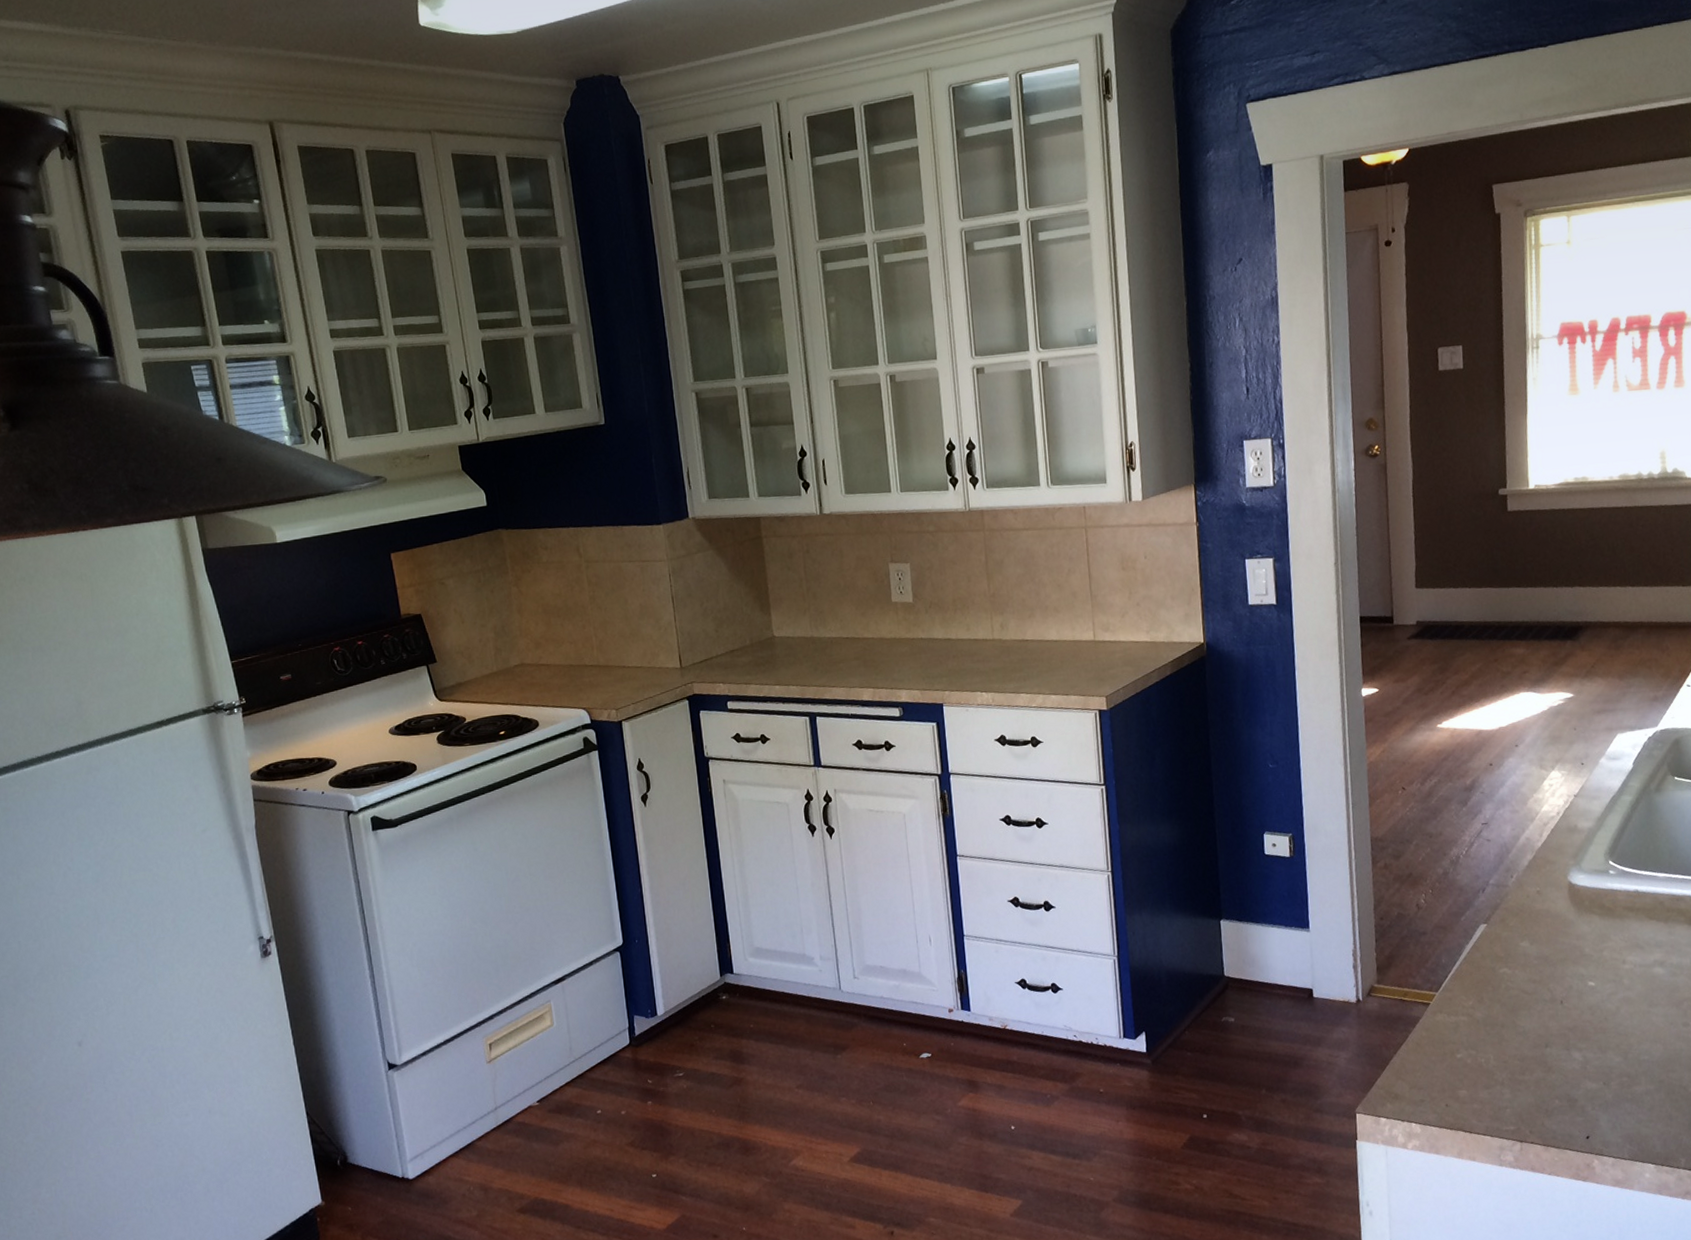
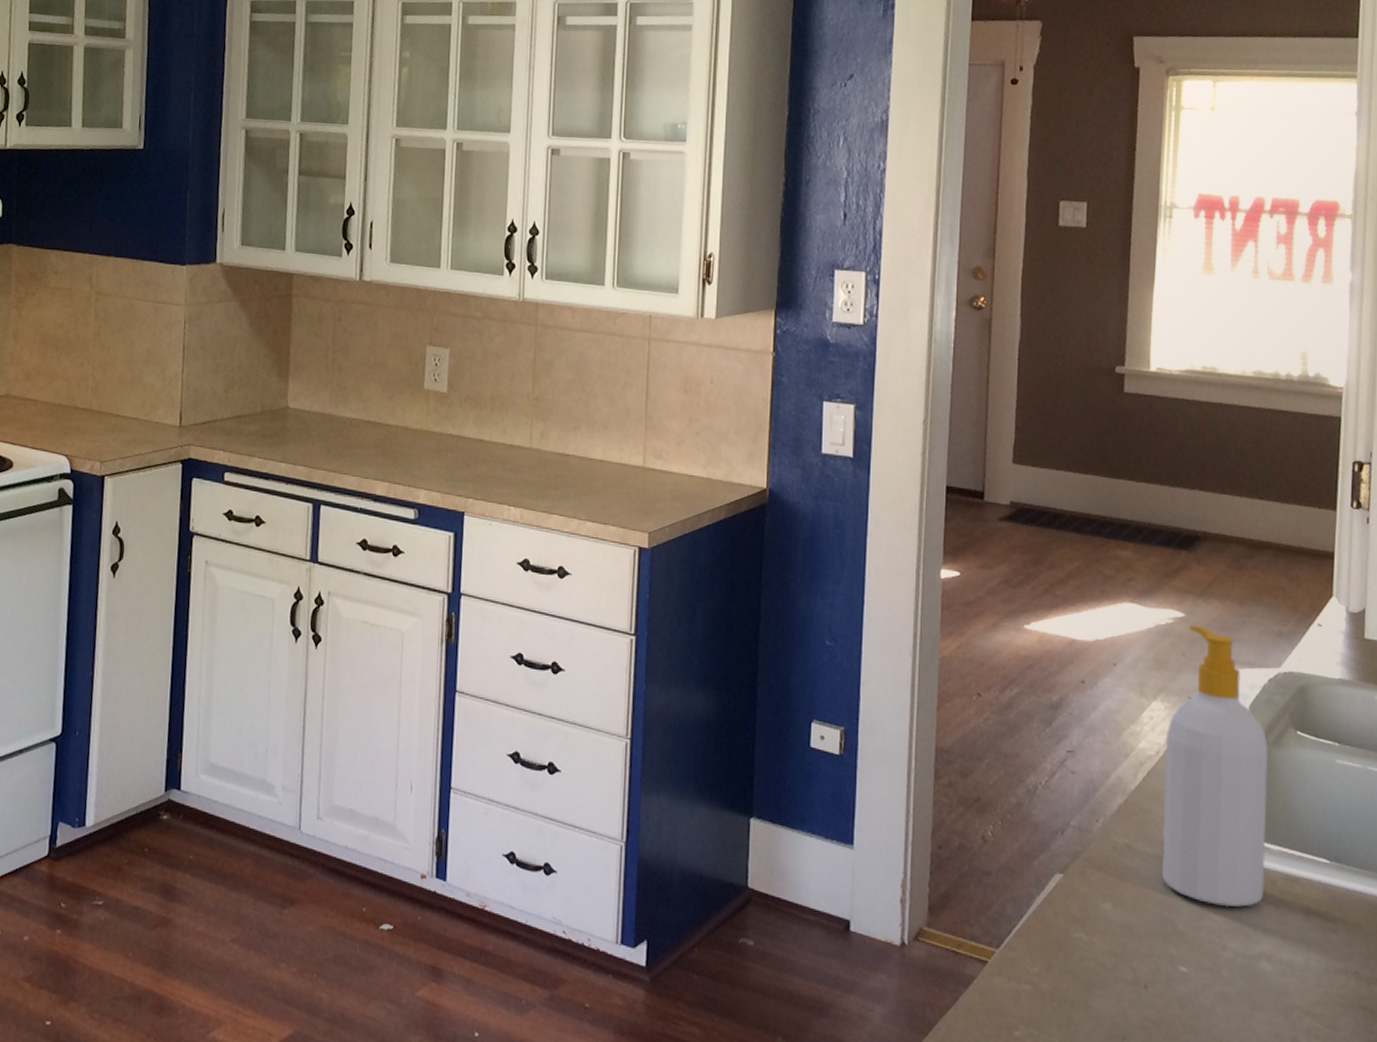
soap bottle: none [1564,701,1655,929] -> present [1162,625,1269,907]

